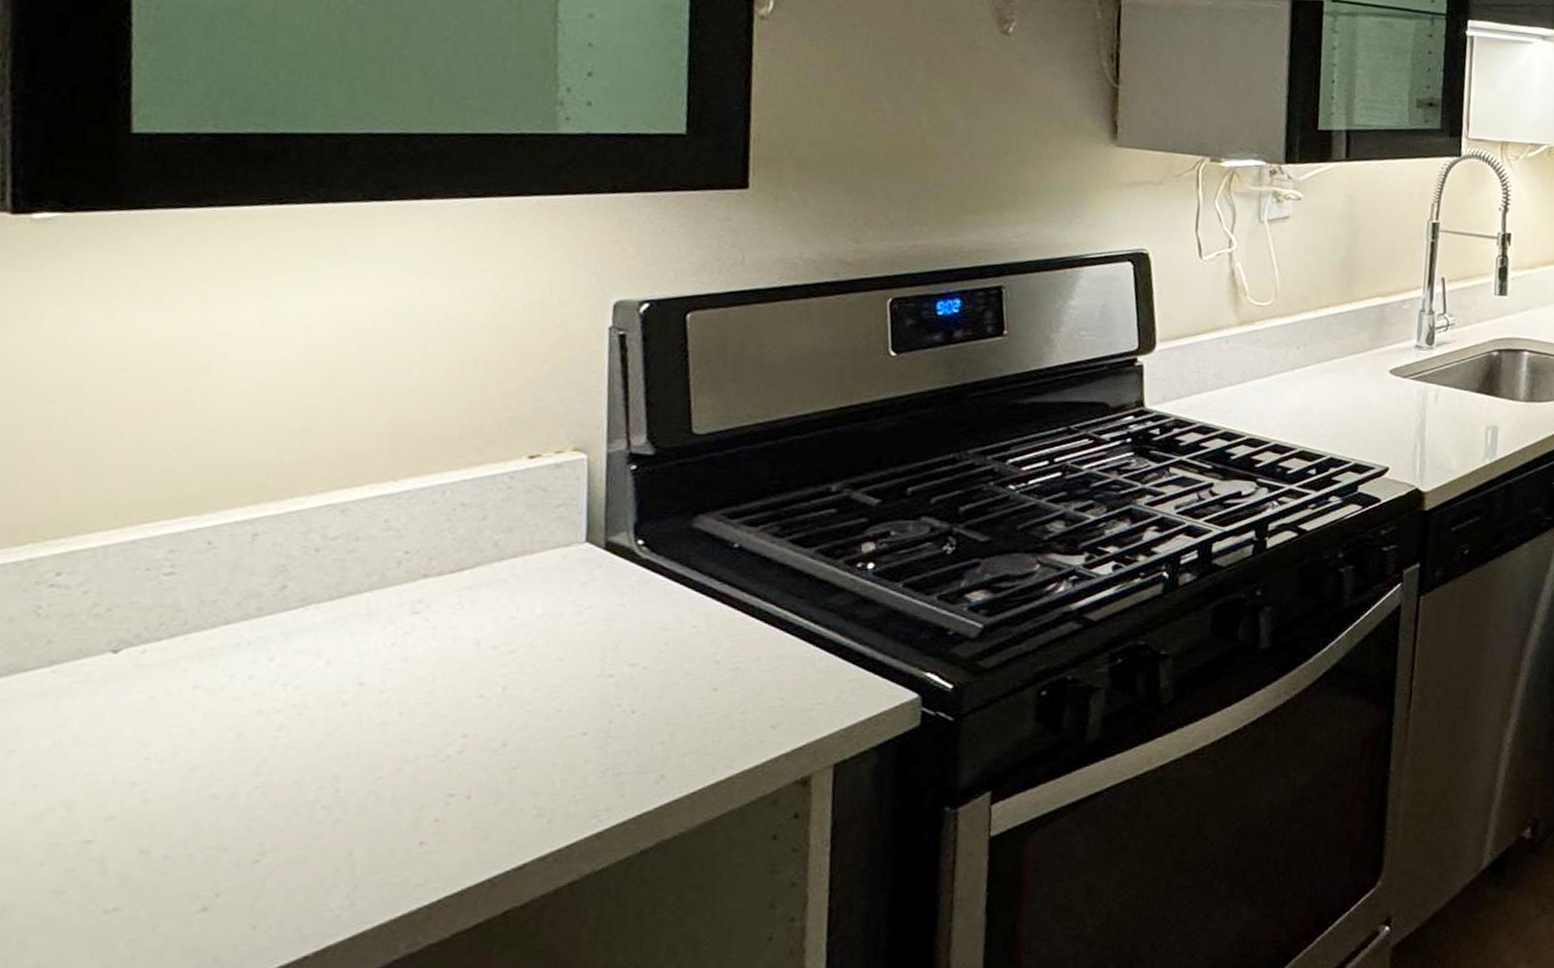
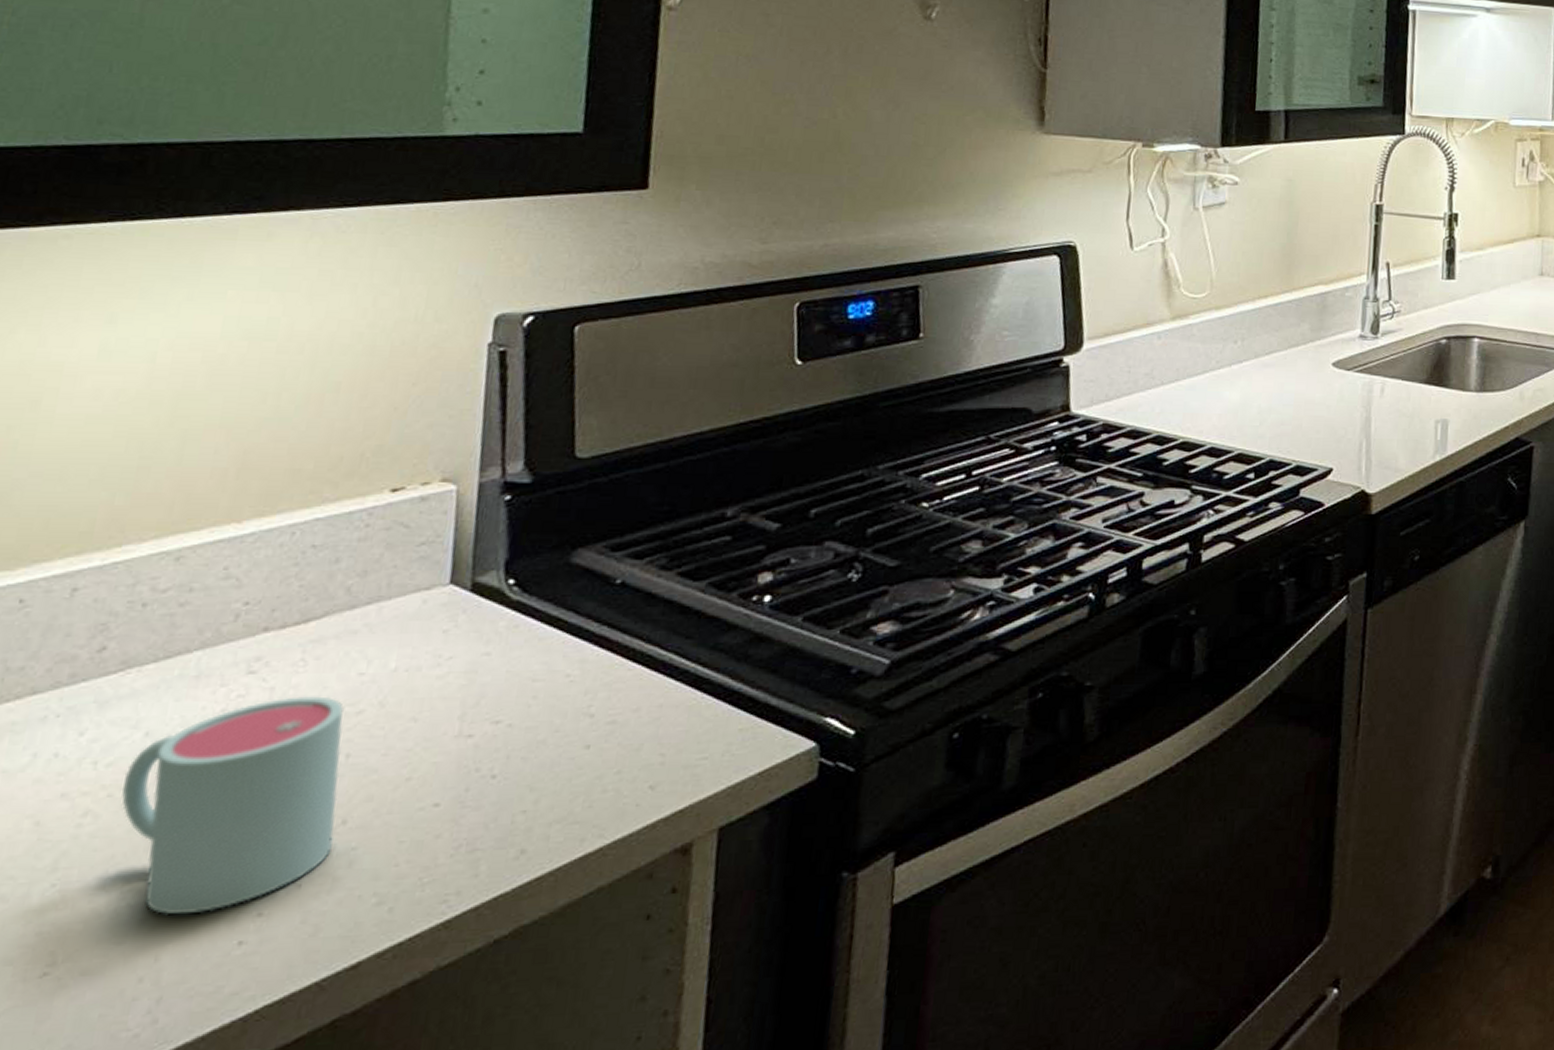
mug: none [309,635,498,817] -> present [121,696,344,916]

